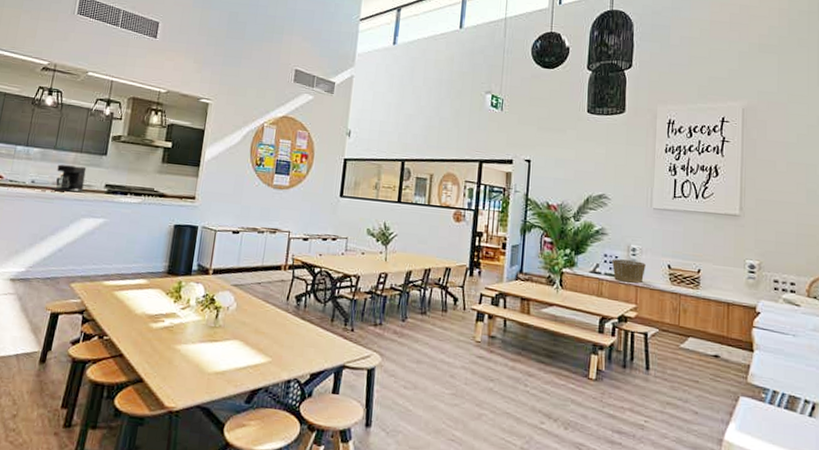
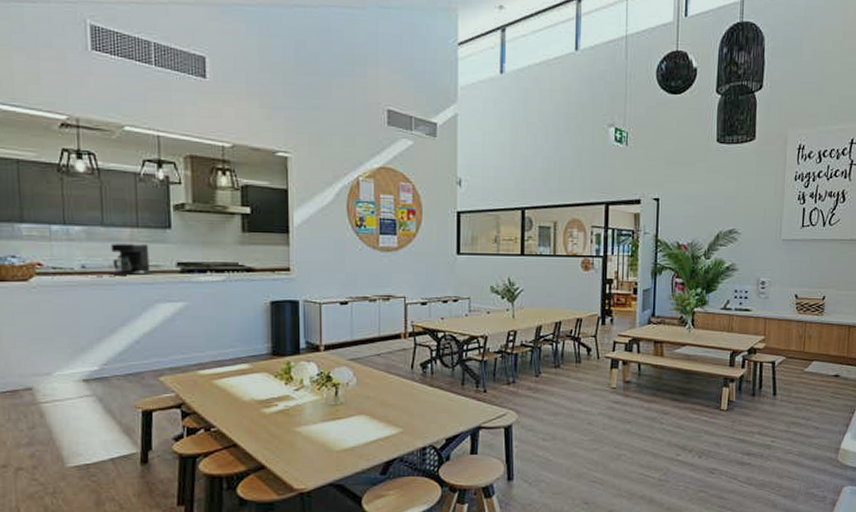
basket: present [611,259,646,284] -> none [741,294,774,315]

